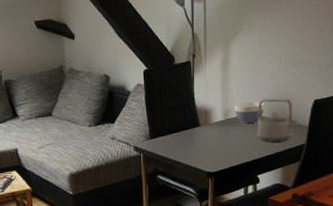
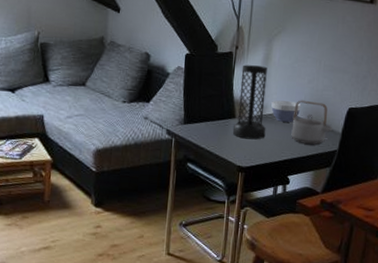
vase: none [198,71,231,145] -> present [232,65,267,140]

